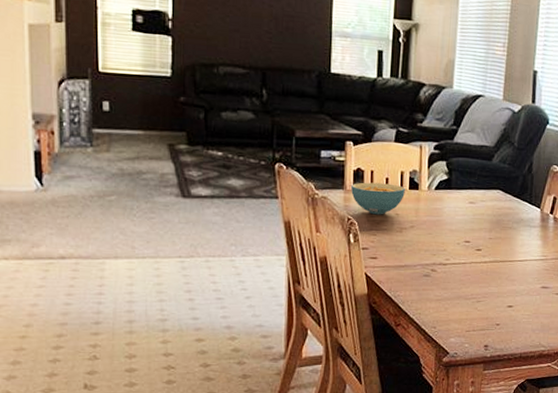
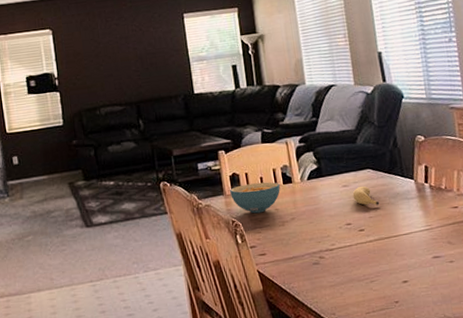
banana: none [477,205,502,228] -> present [352,186,380,205]

